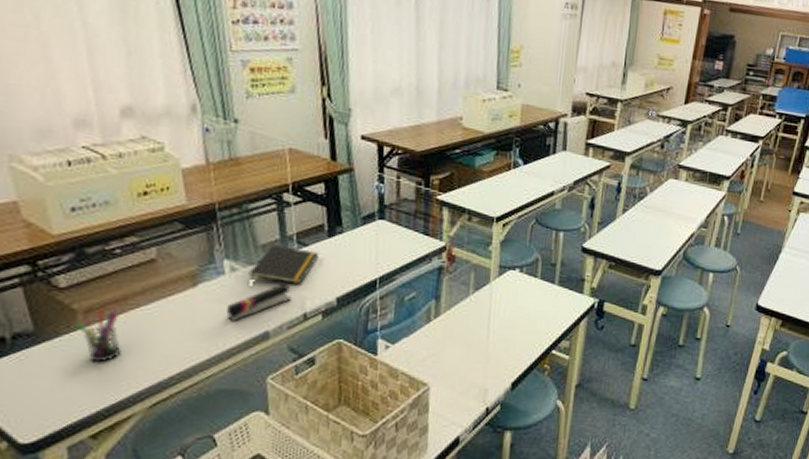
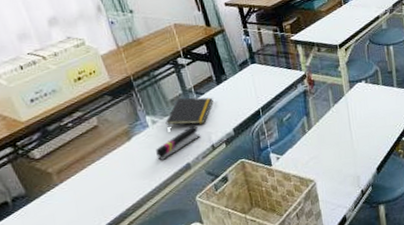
pen holder: present [75,308,122,363] -> none [53,168,90,208]

